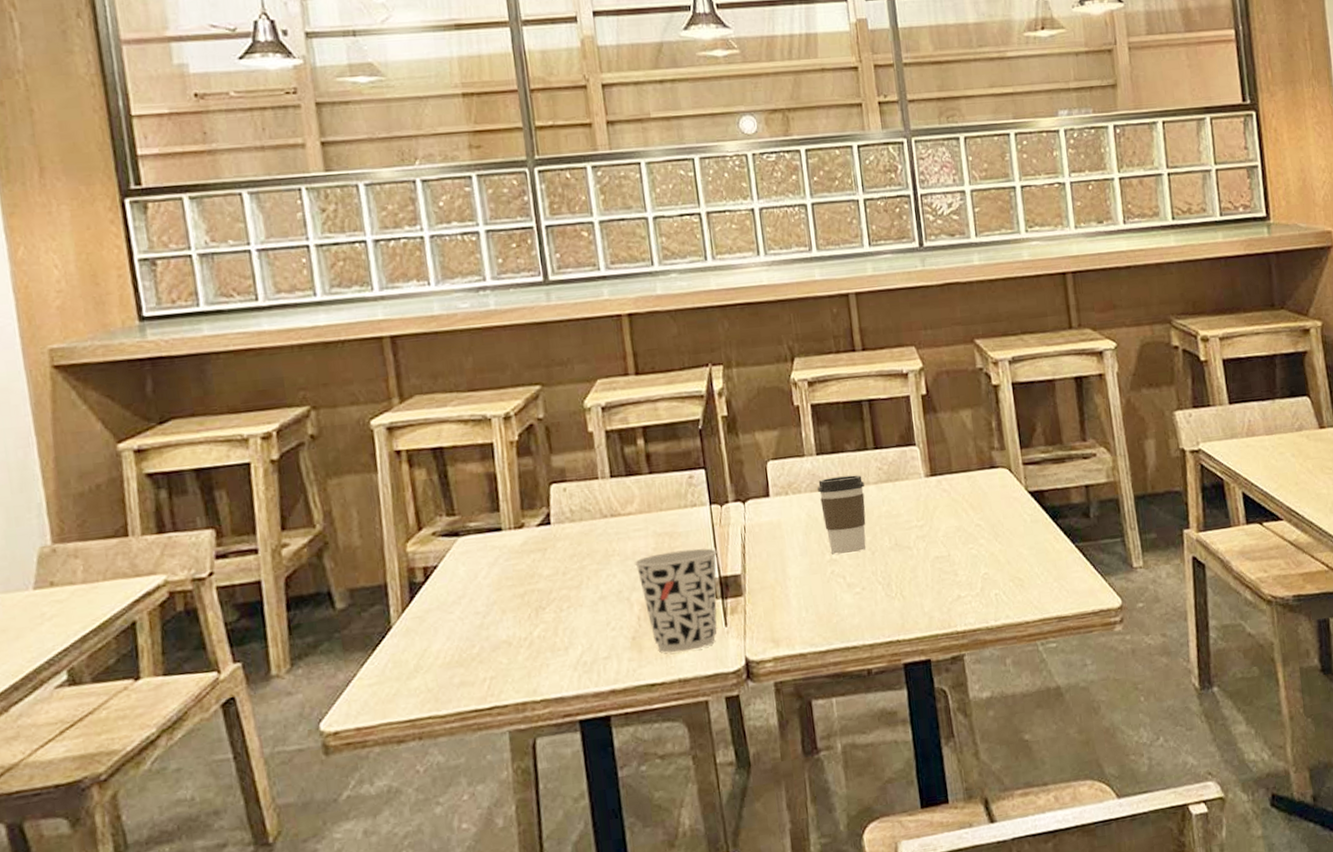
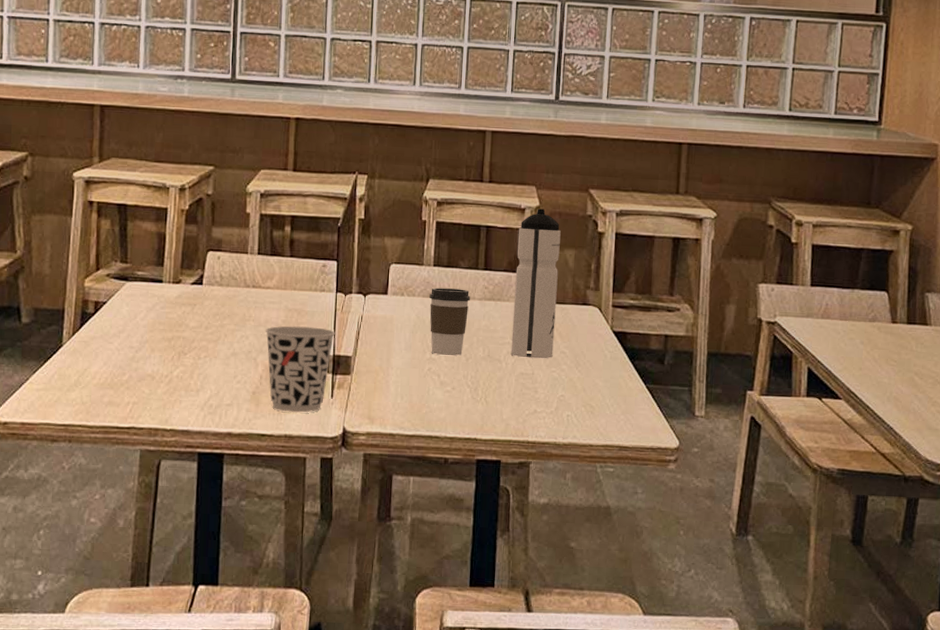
water bottle: none [904,370,968,540] -> present [511,208,561,359]

